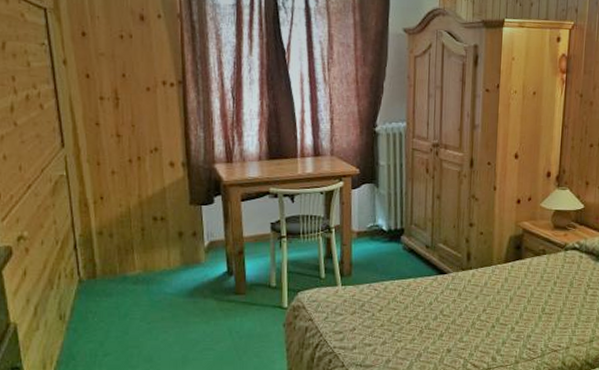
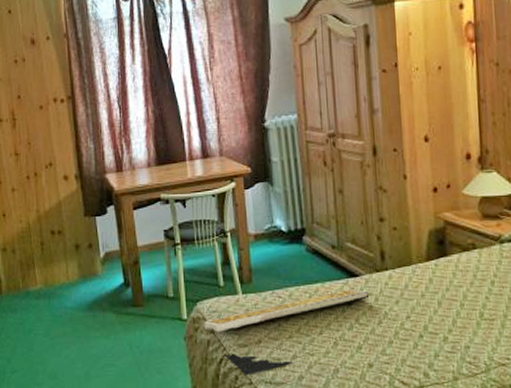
tray: none [303,285,454,359] -> present [204,289,370,376]

